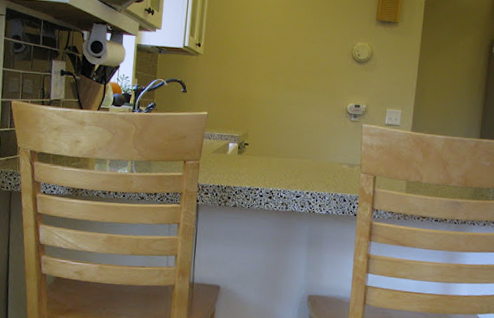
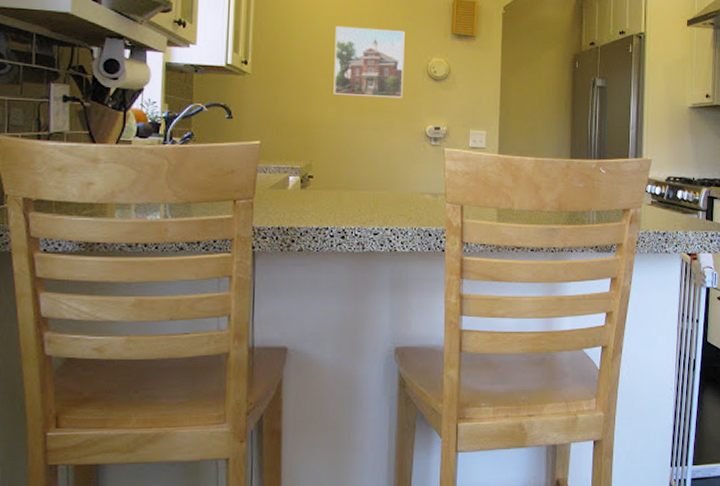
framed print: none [269,13,334,79] -> present [333,25,405,99]

